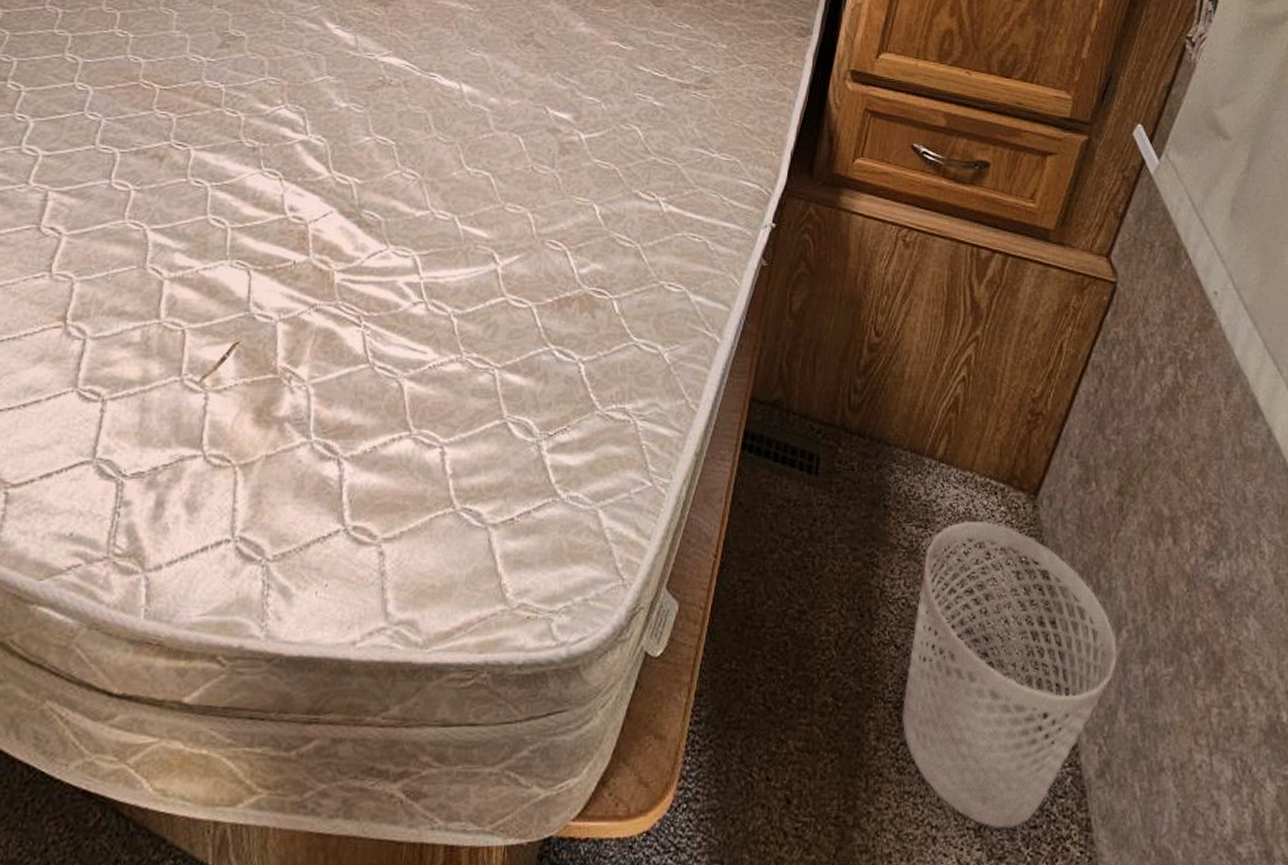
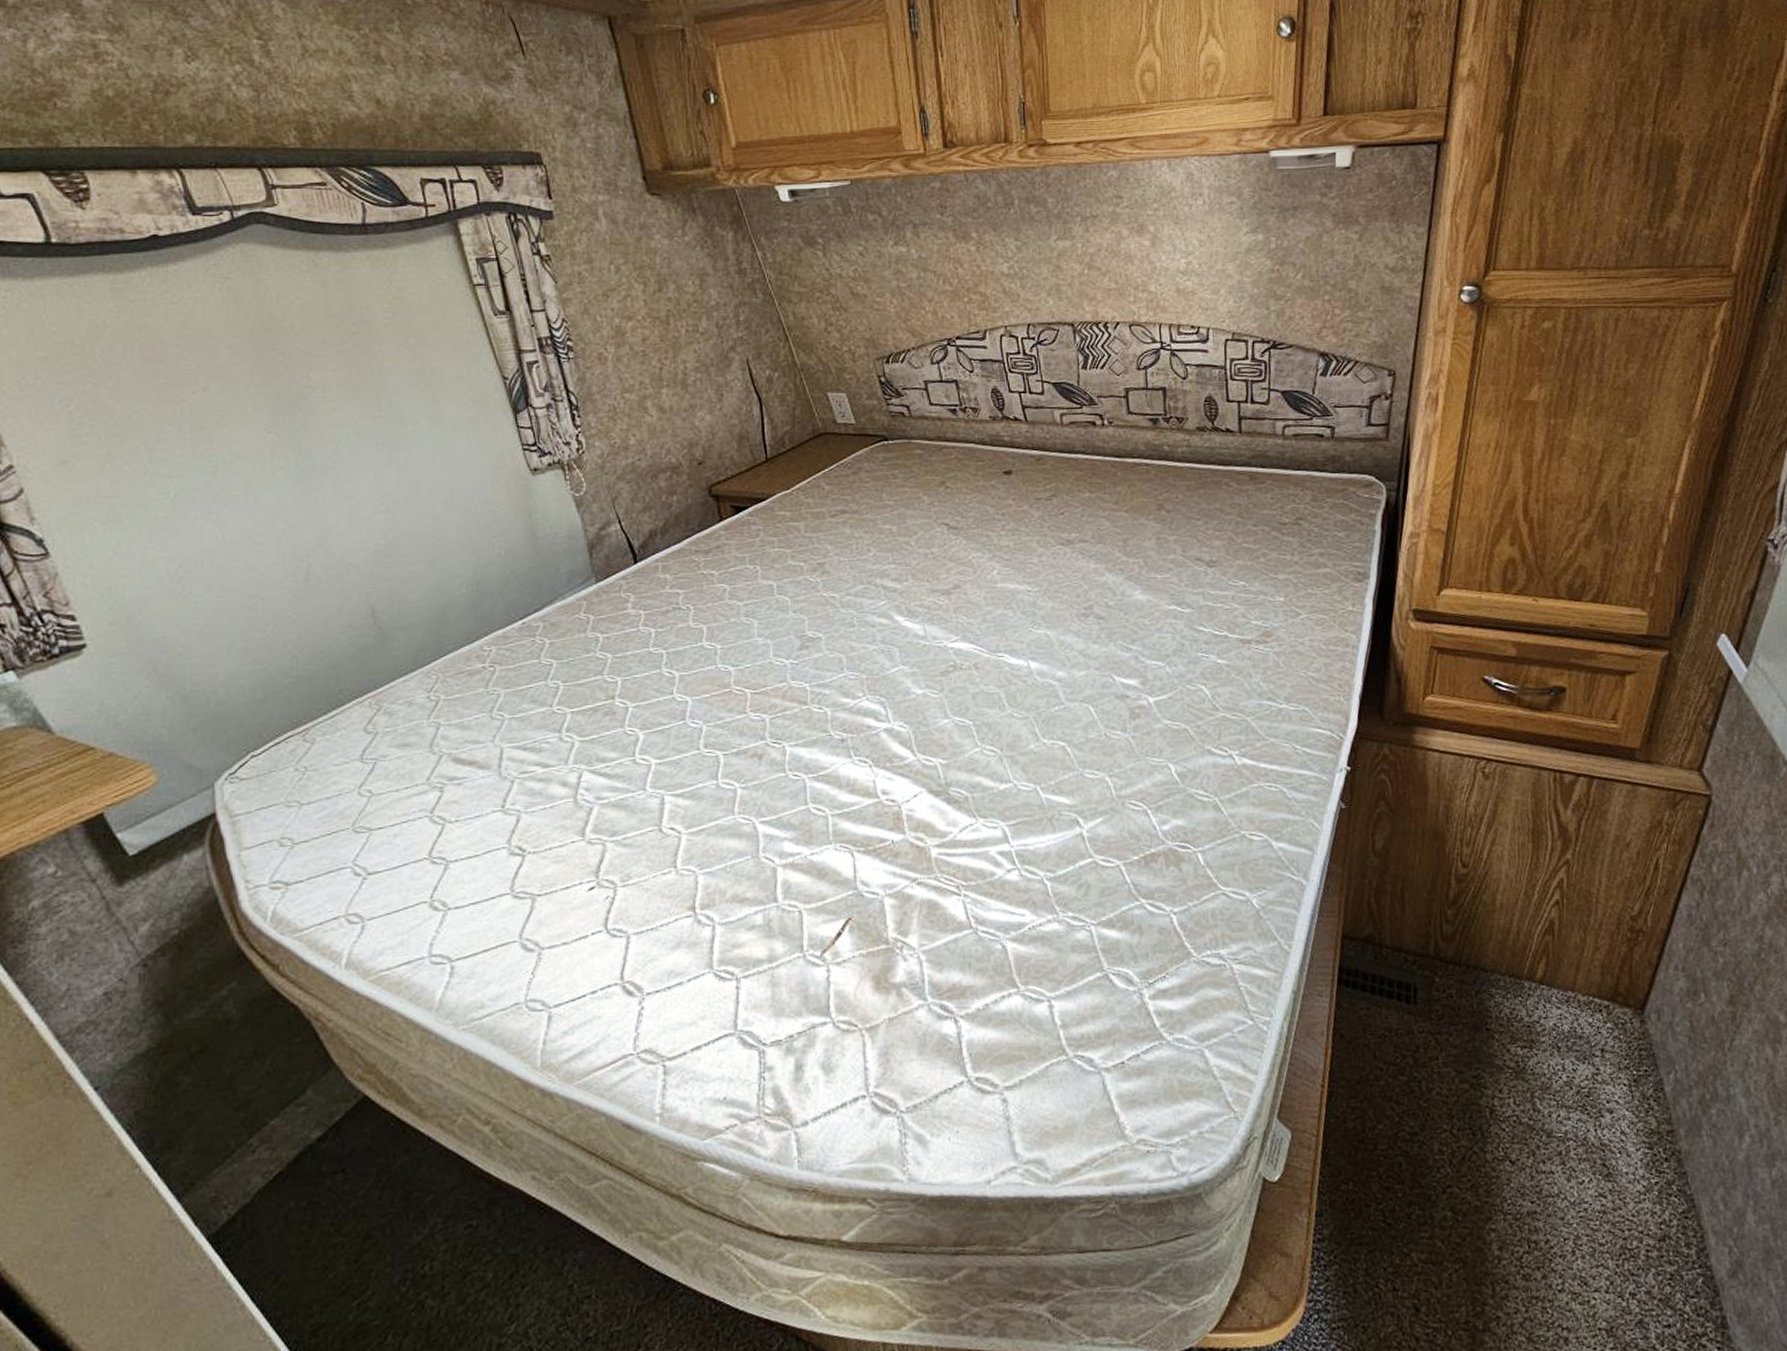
wastebasket: present [901,520,1117,829] -> none [1522,1037,1742,1329]

